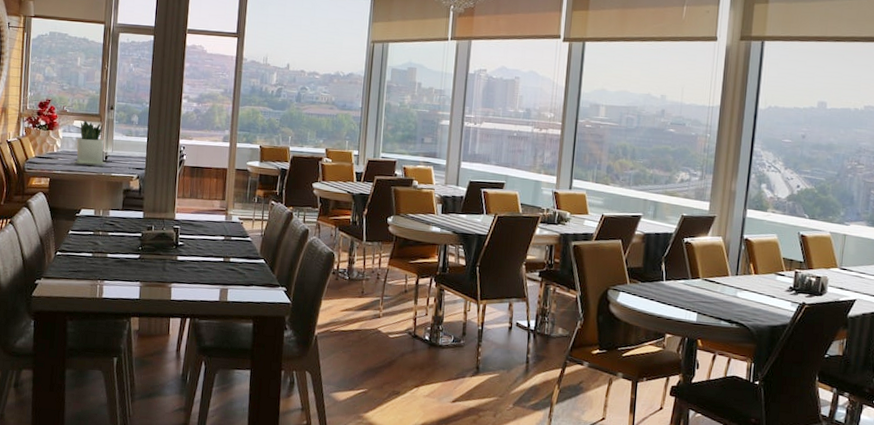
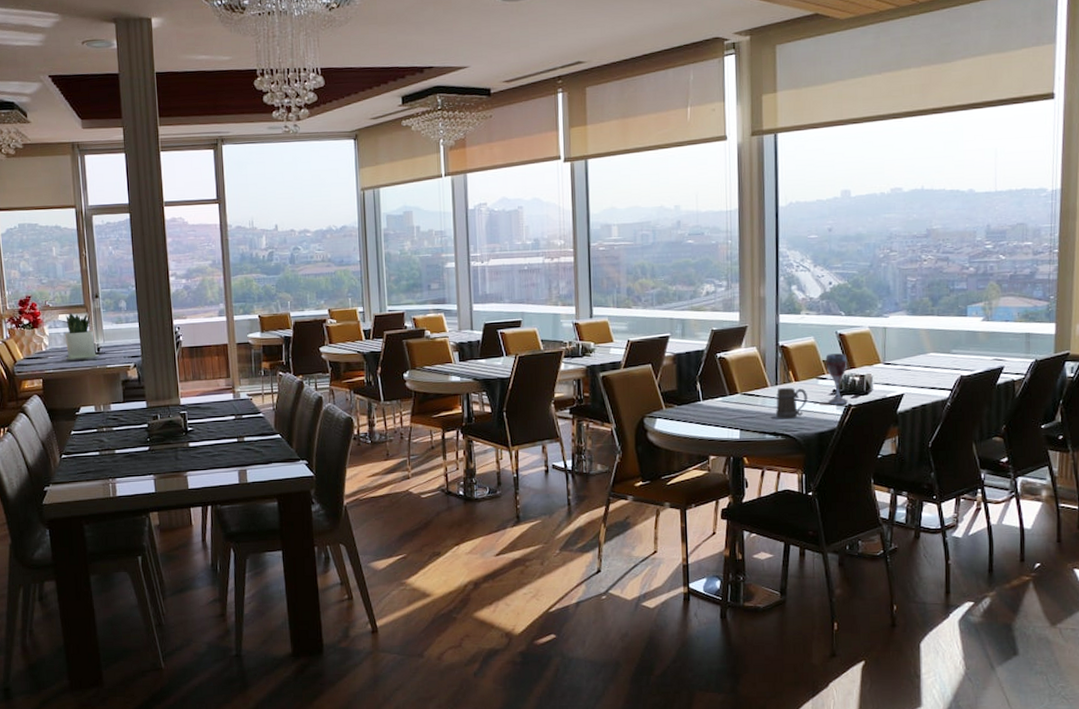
beer mug: none [733,279,765,309] -> present [776,388,807,419]
cup: none [784,252,806,301] -> present [825,353,849,404]

